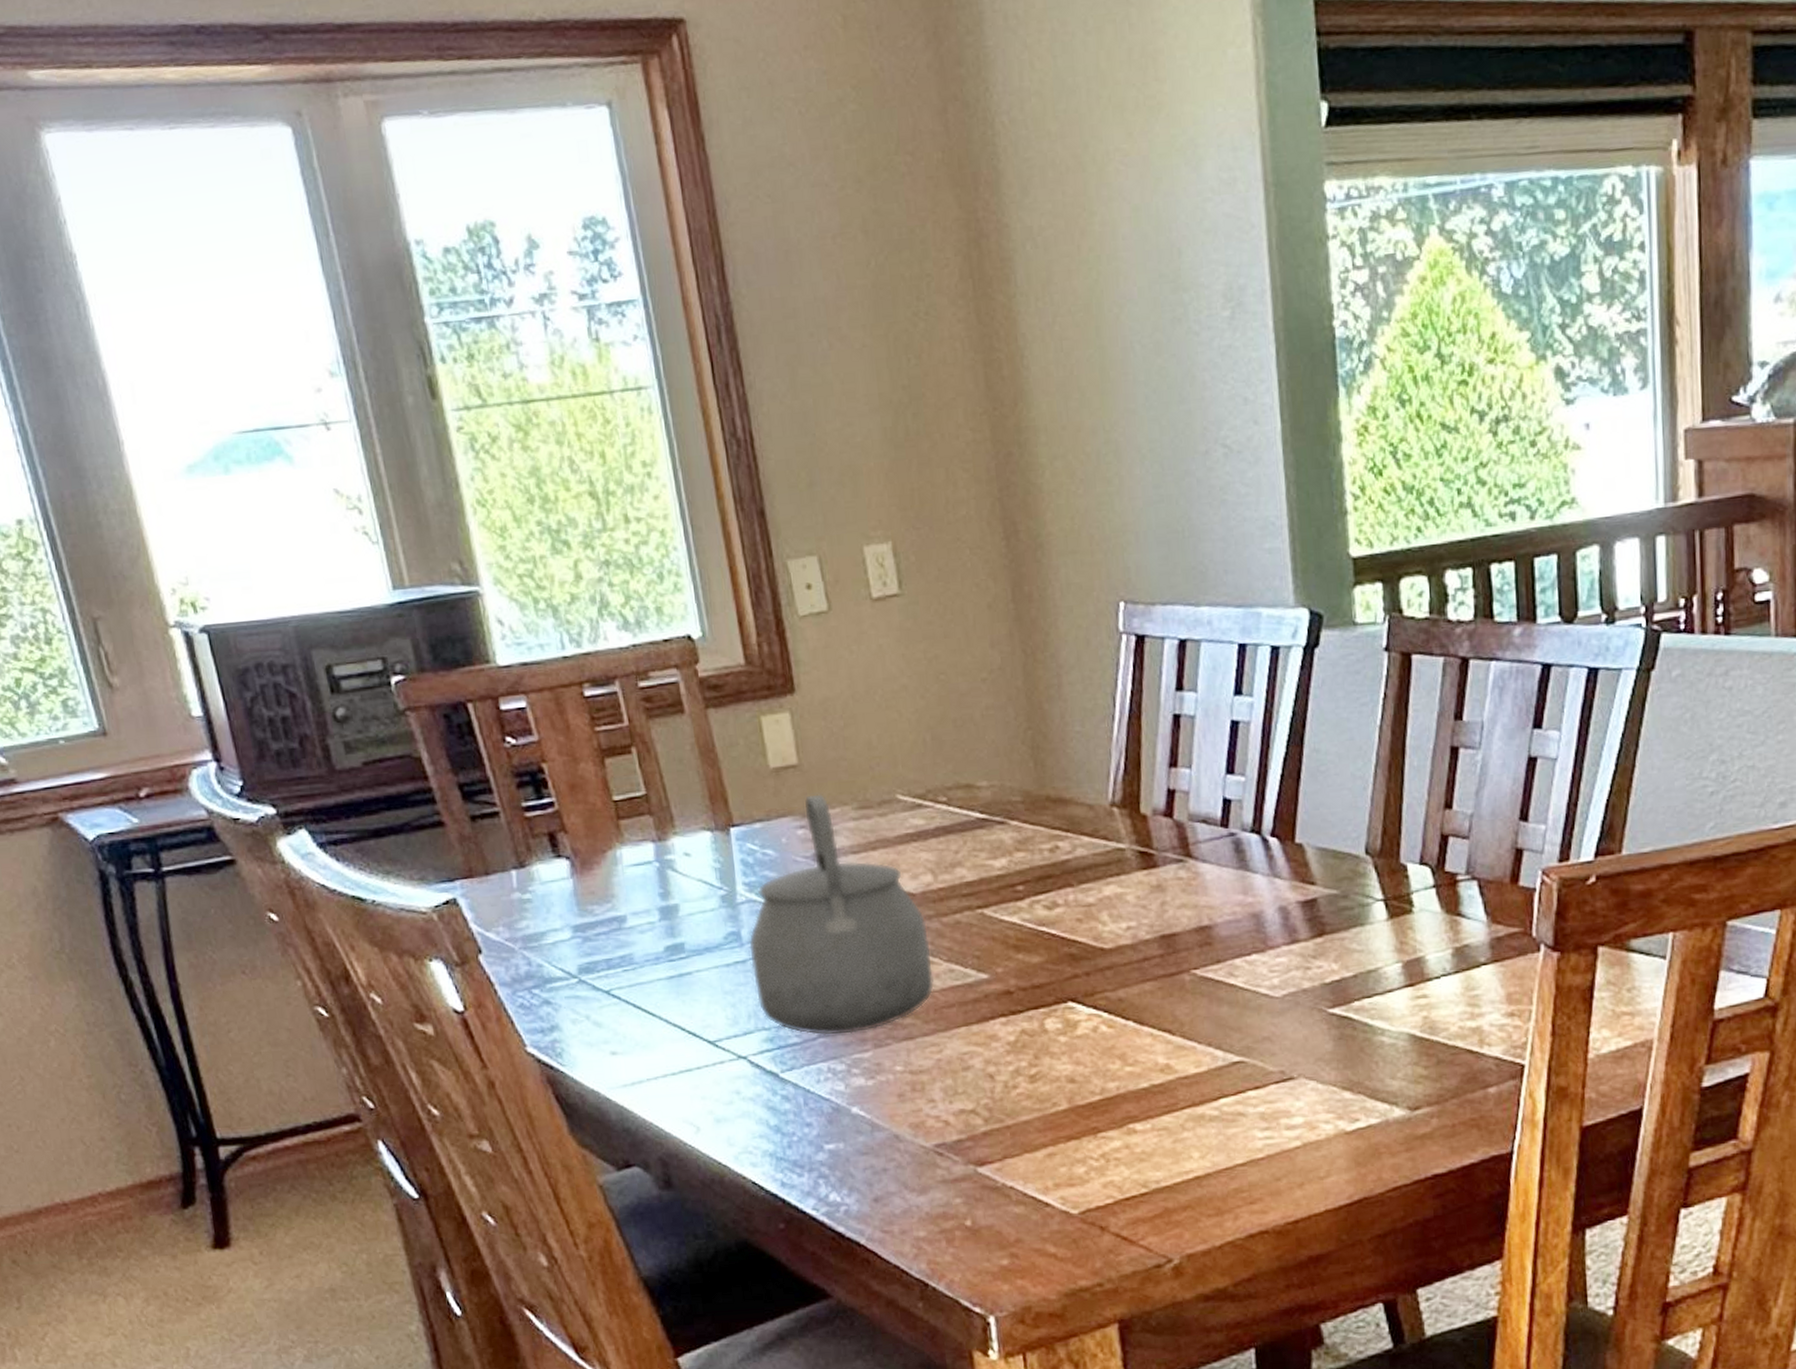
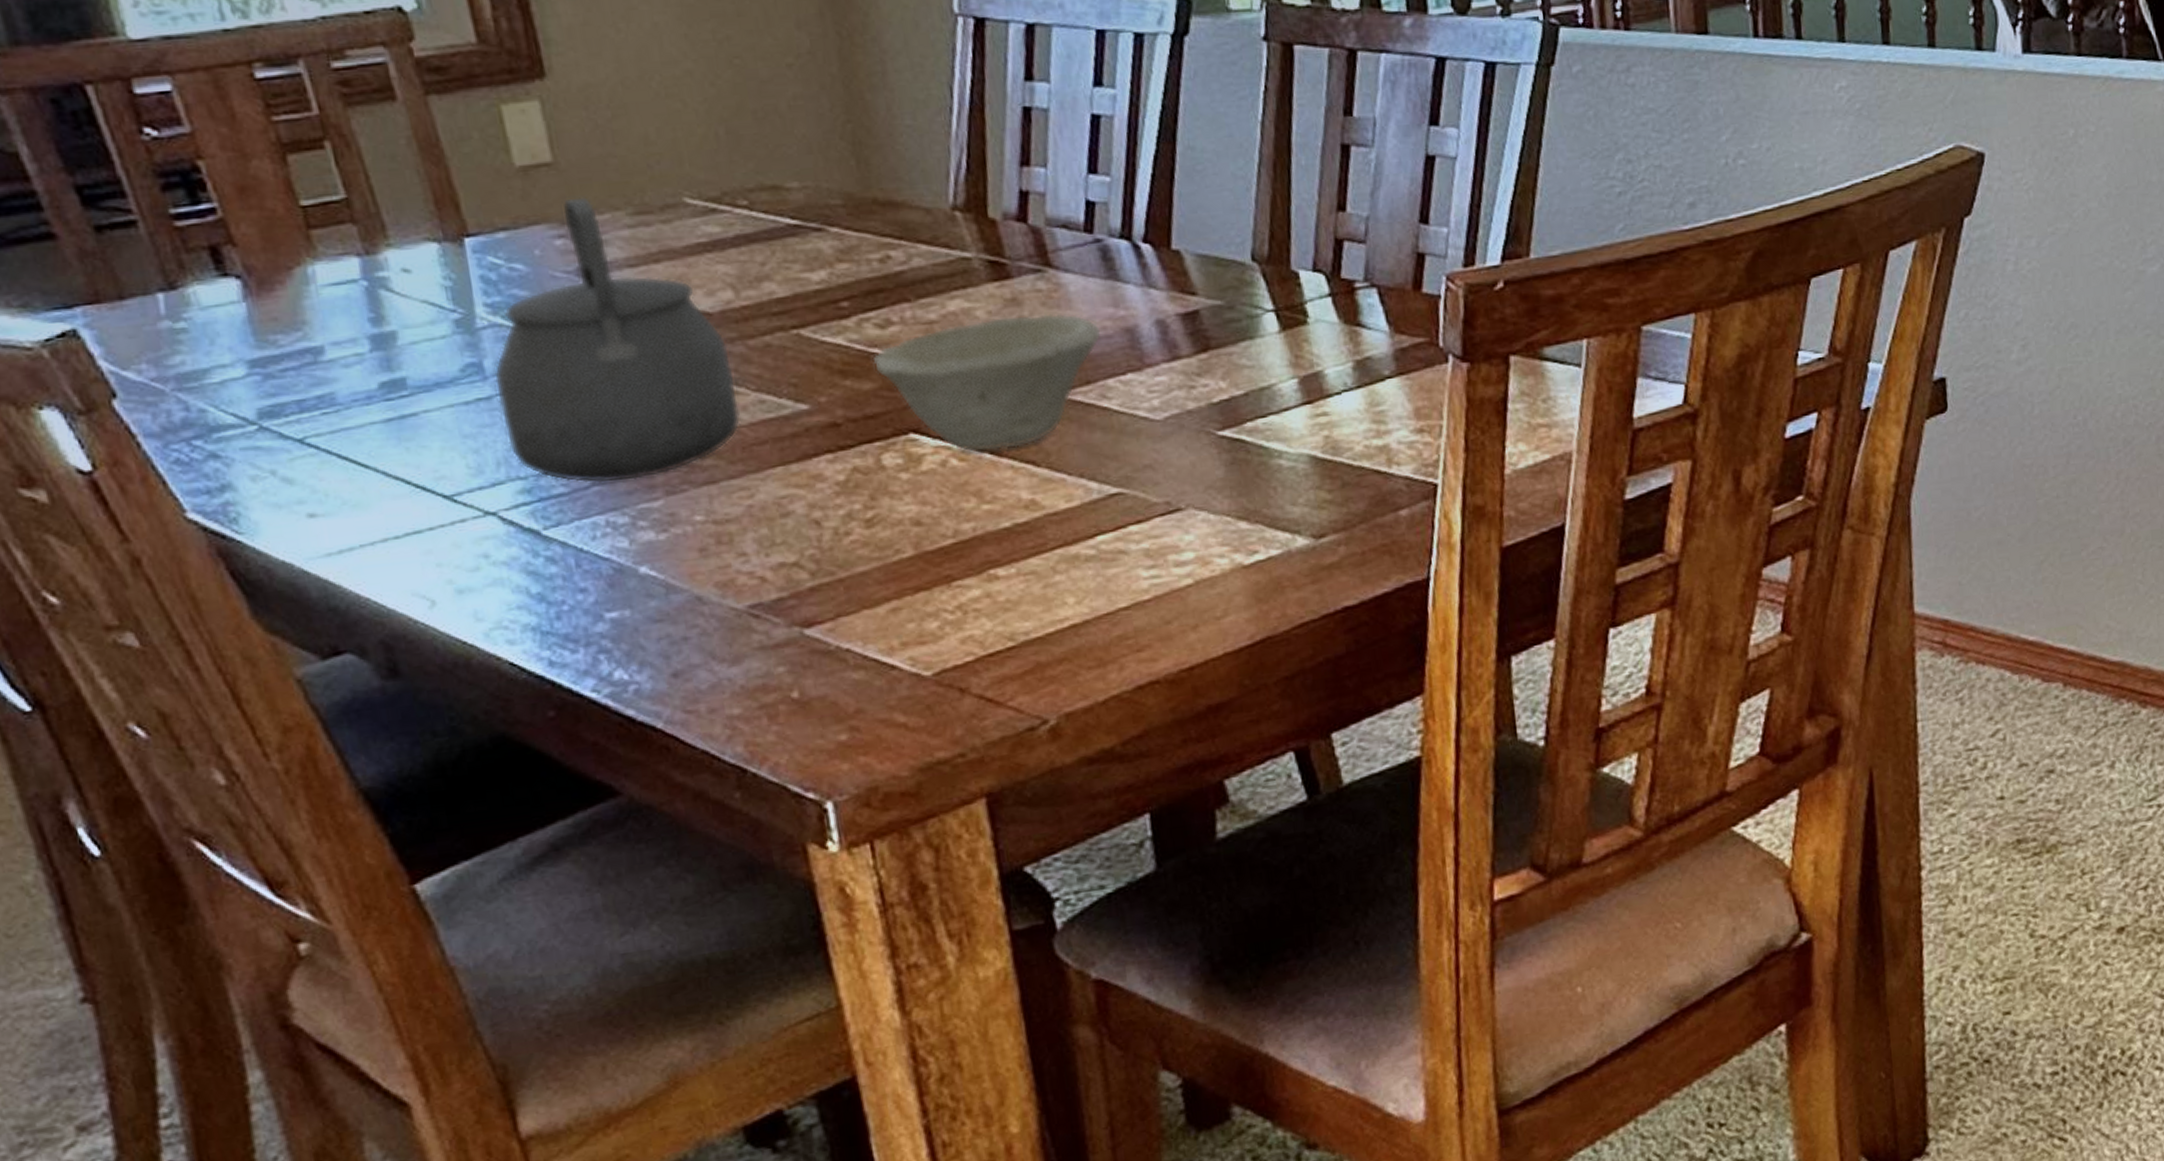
bowl: none [1041,899,1232,1021] -> present [872,313,1102,453]

